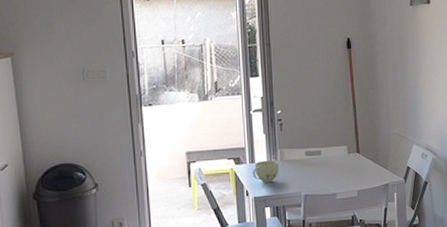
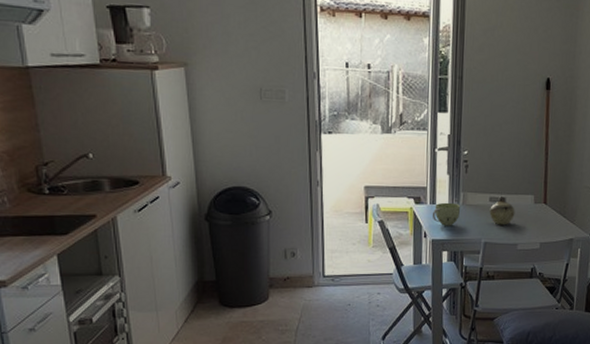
teapot: none [306,150,331,178] -> present [489,196,515,226]

